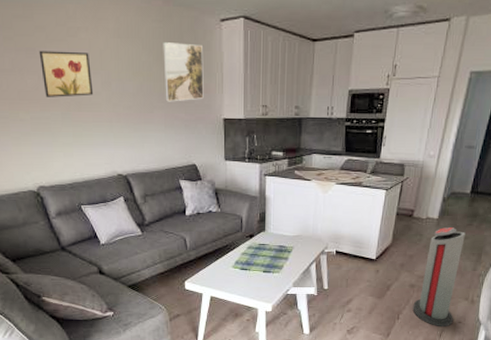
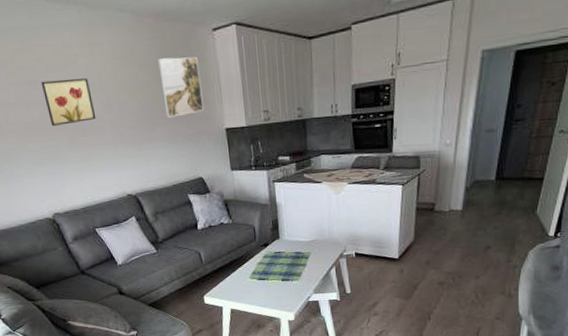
air purifier: present [412,226,466,327] -> none [444,217,494,325]

